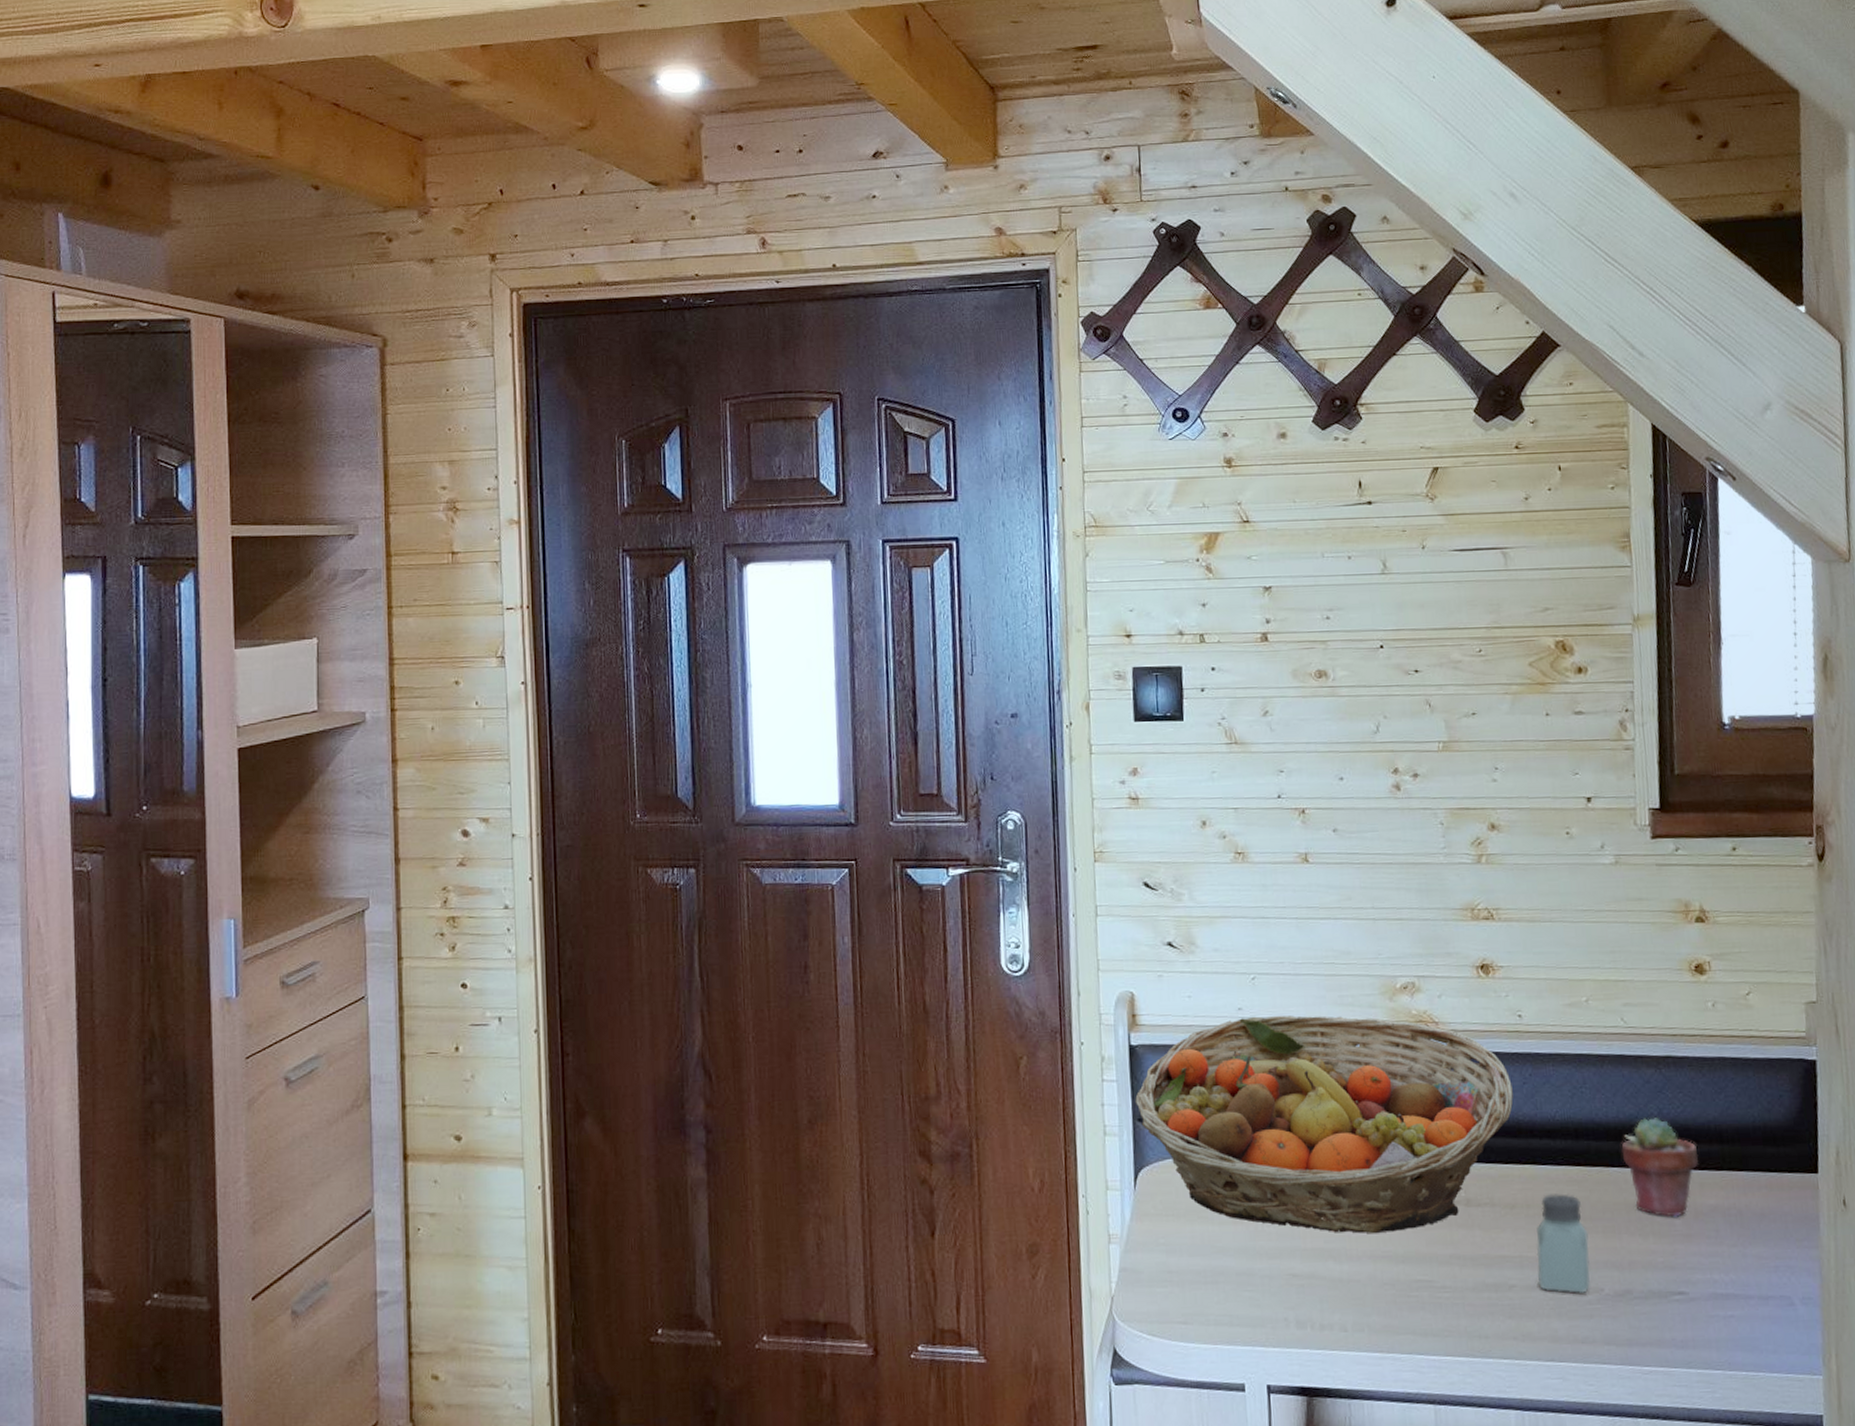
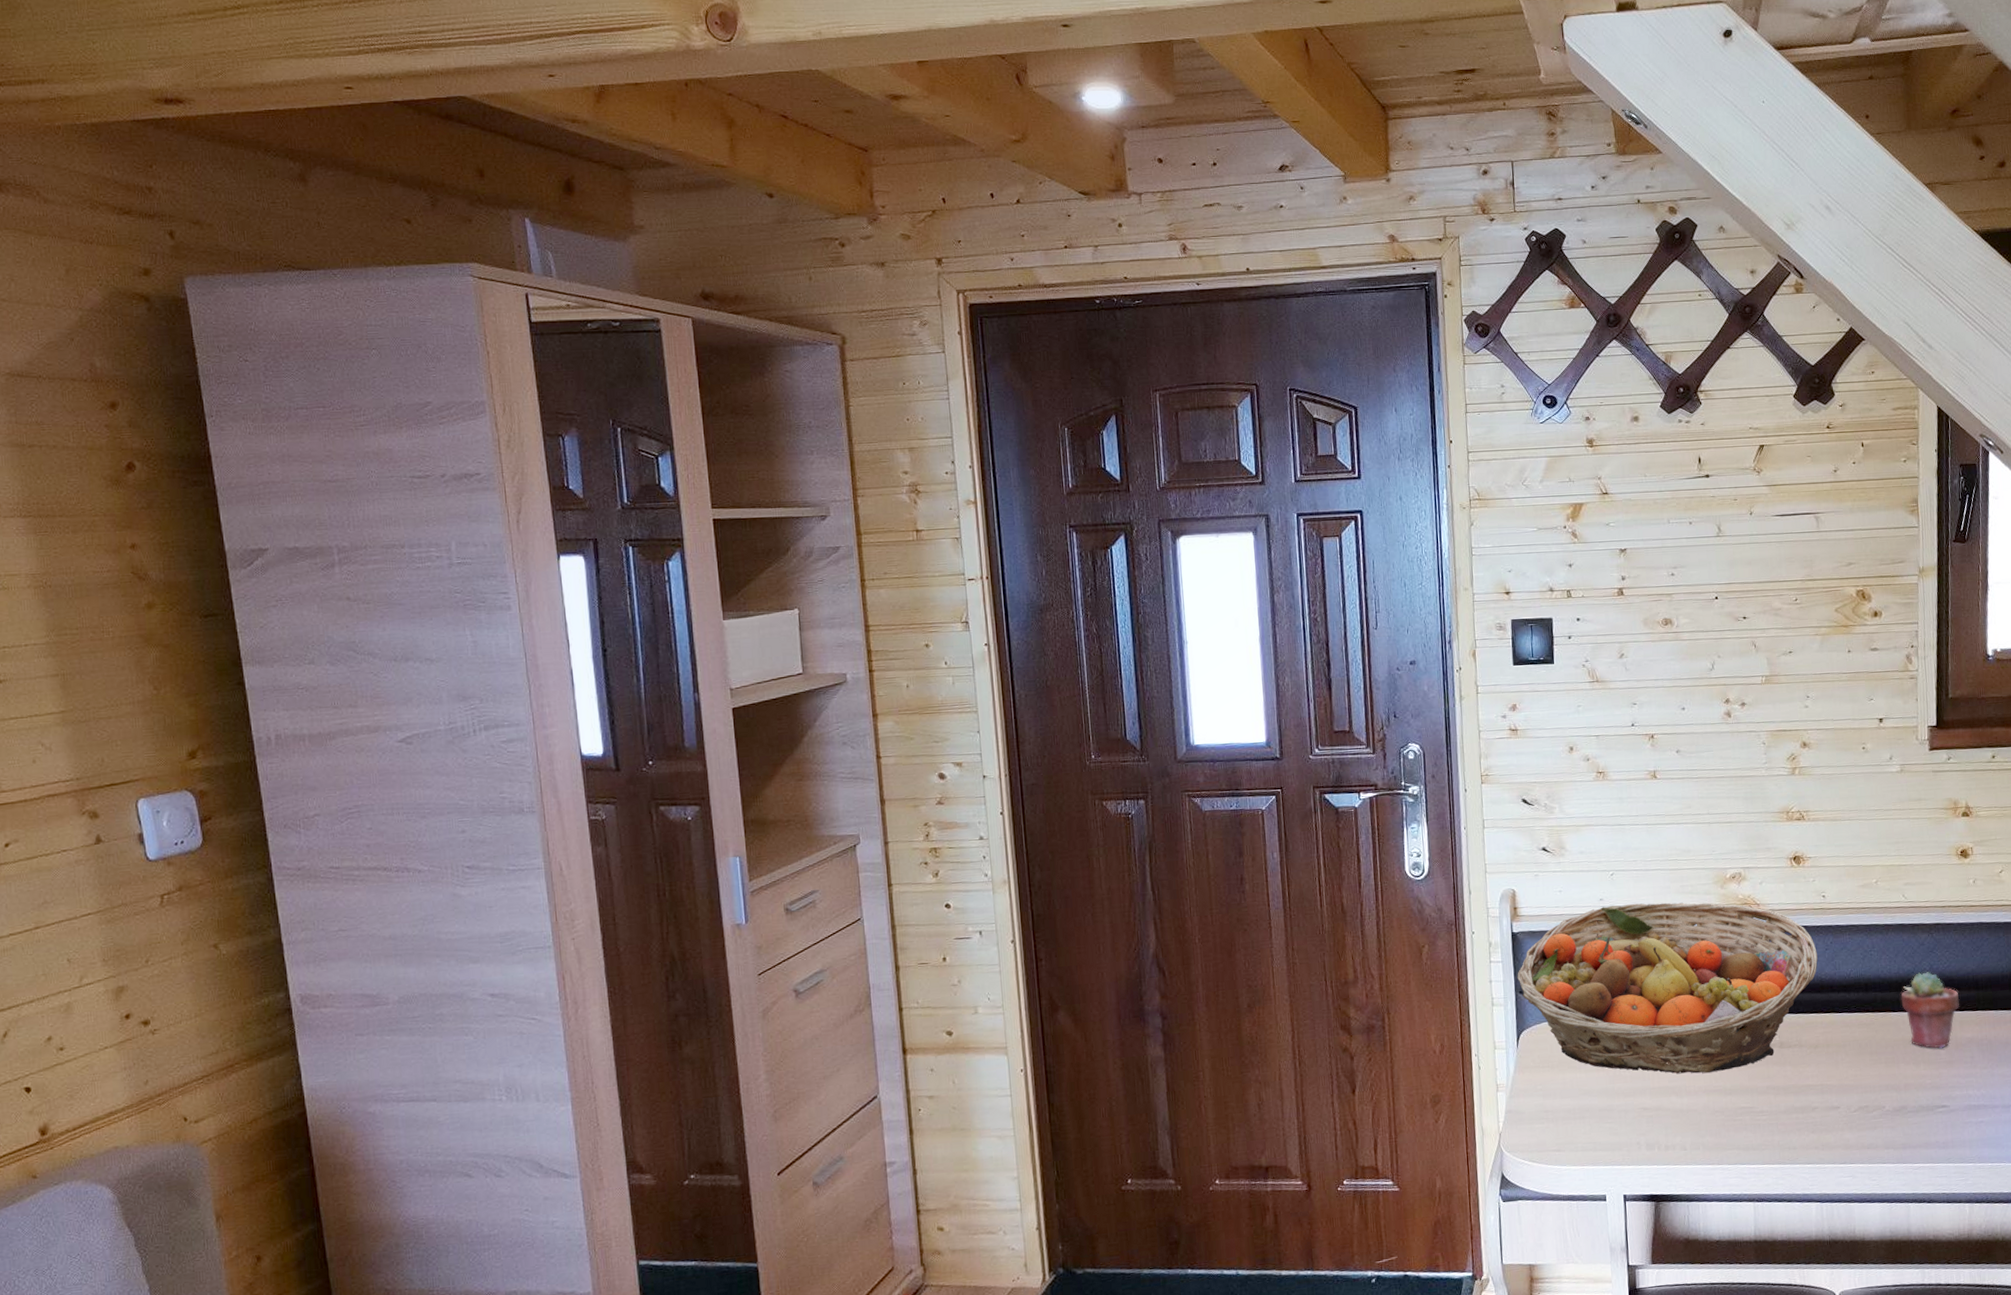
saltshaker: present [1536,1194,1590,1293] -> none [1834,1034,1875,1111]

